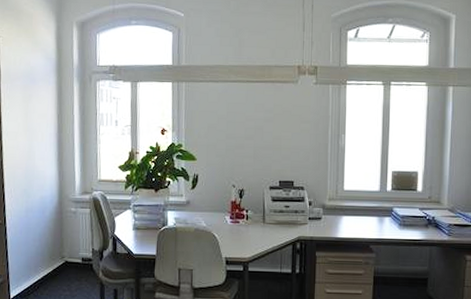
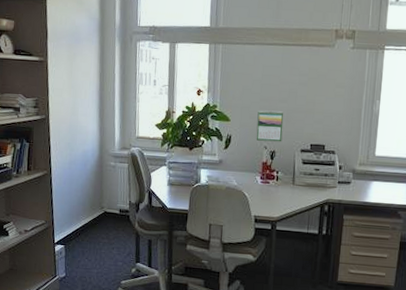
calendar: none [223,148,251,180] -> present [256,110,284,142]

